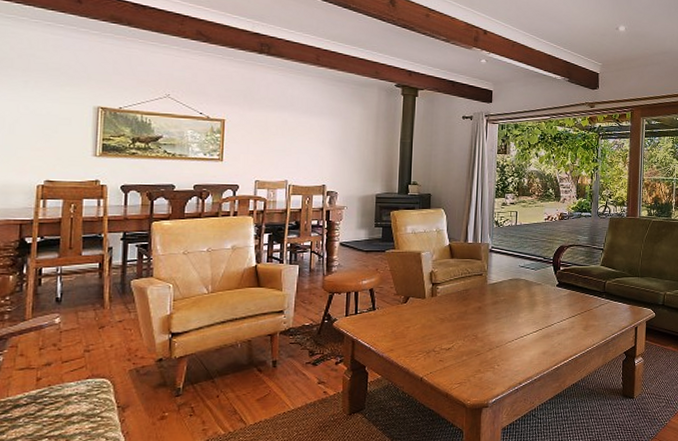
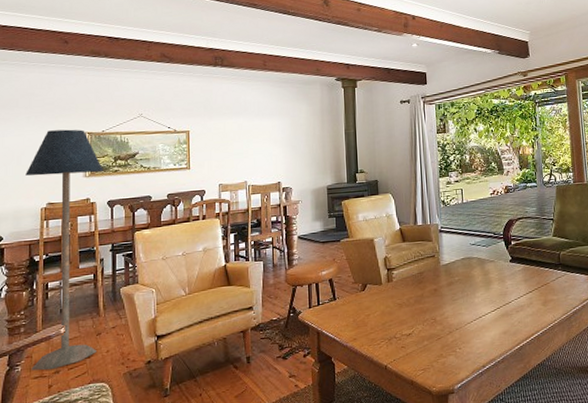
floor lamp: none [15,99,119,362] -> present [26,129,104,371]

